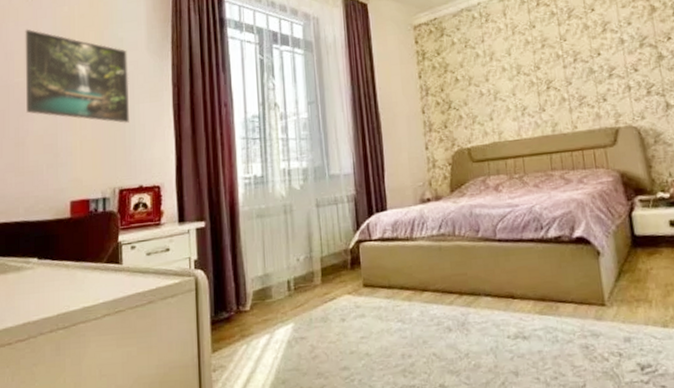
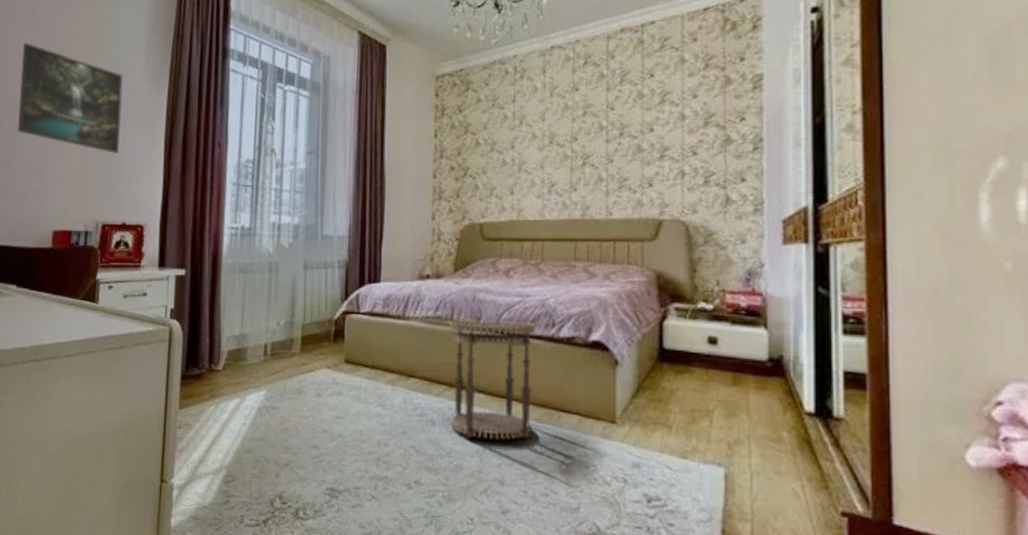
side table: none [450,228,536,338] -> present [447,320,537,440]

